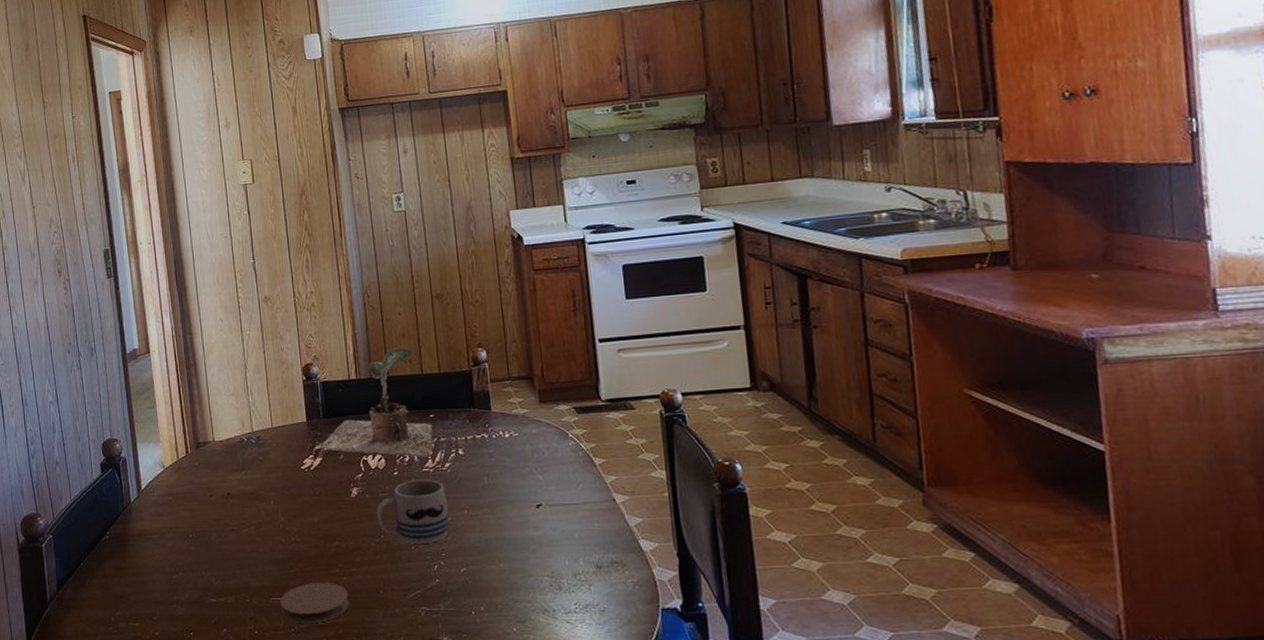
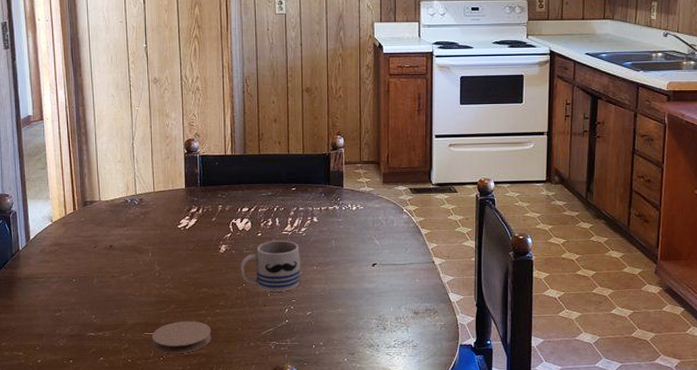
plant: present [320,346,433,457] -> none [195,130,294,222]

